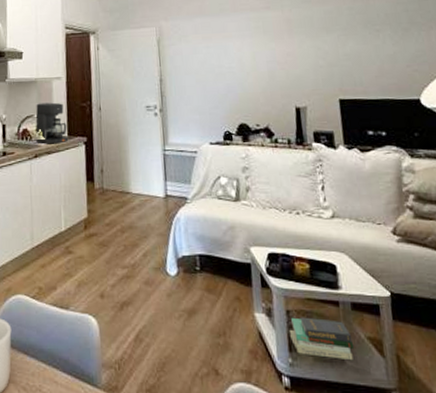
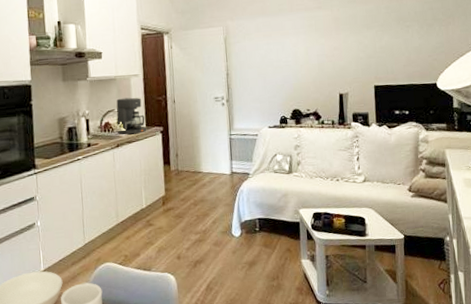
books: present [288,317,353,361] -> none [327,259,374,288]

